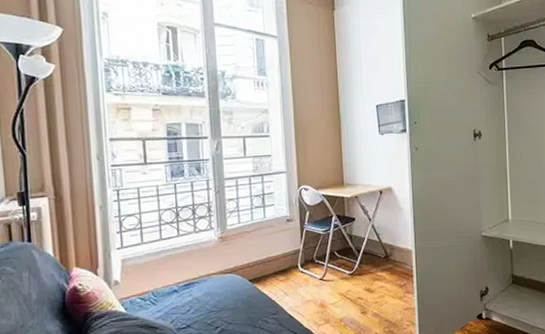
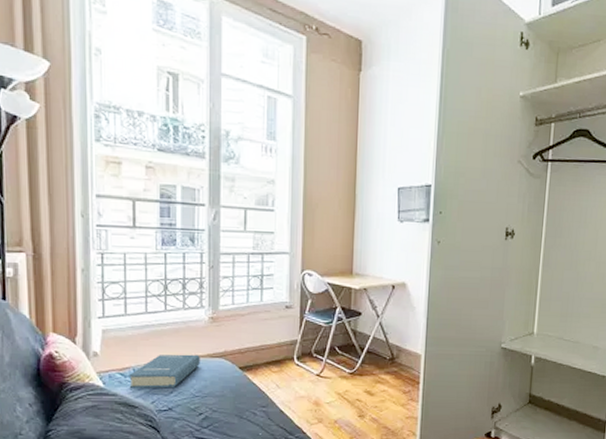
hardback book: none [148,272,213,312] -> present [129,354,200,389]

